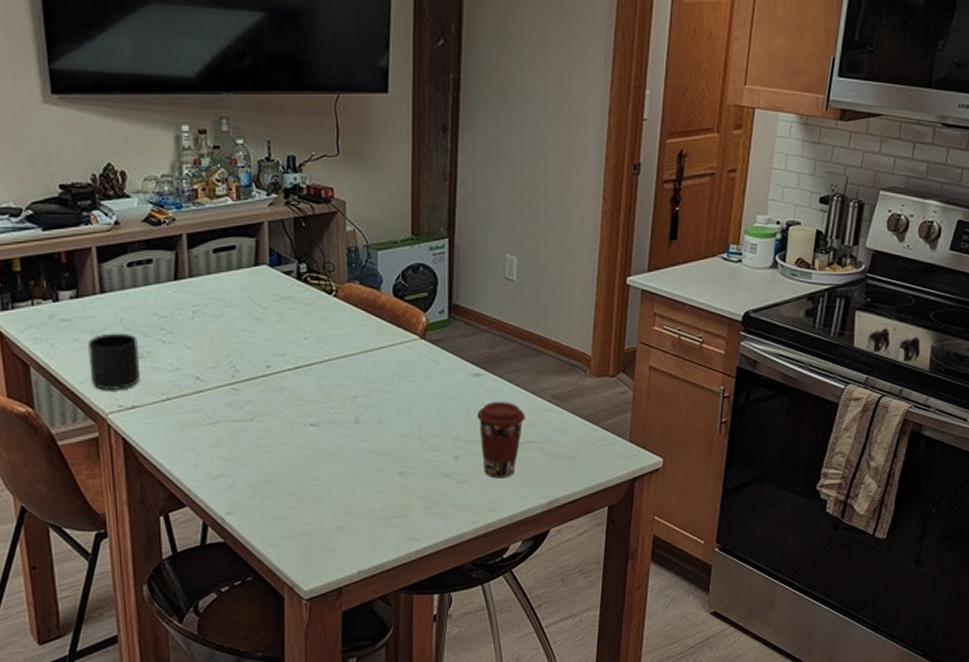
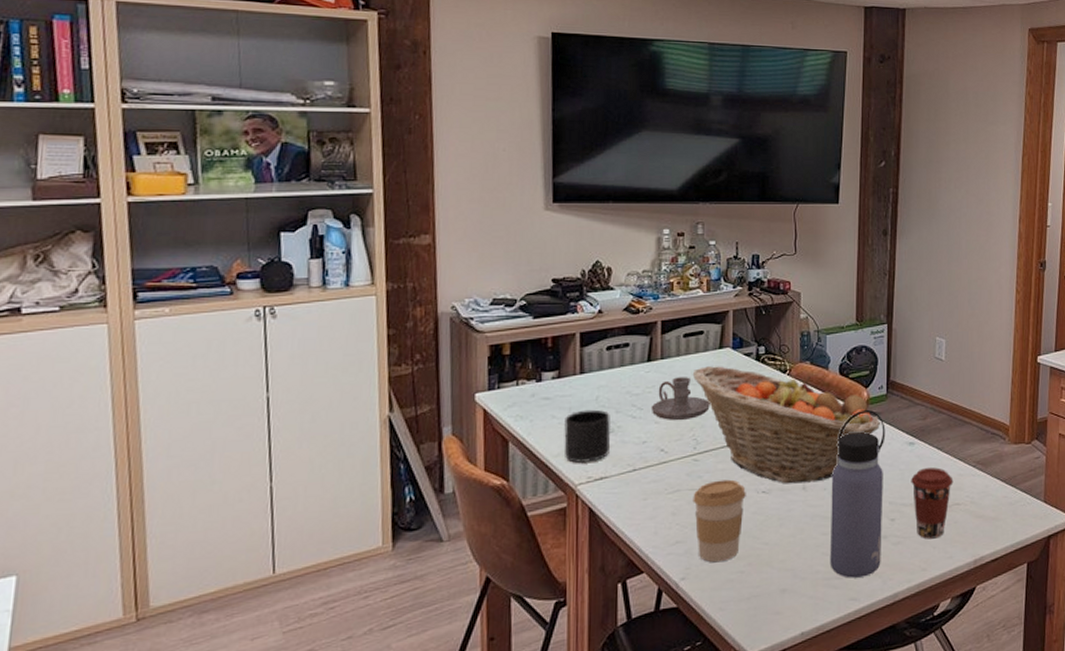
candle holder: none [181,298,248,347] -> present [651,377,710,421]
fruit basket: none [225,285,441,417] -> present [692,366,880,484]
coffee cup: none [234,411,293,498] -> present [693,479,746,563]
water bottle: none [387,336,448,517] -> present [830,409,886,578]

